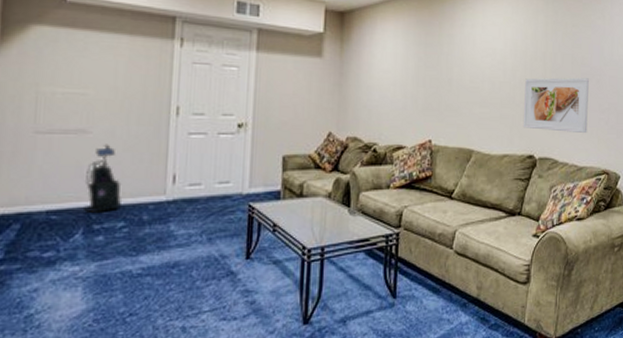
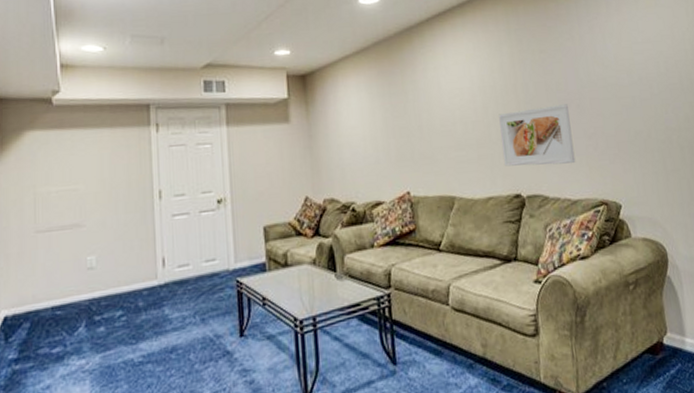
vacuum cleaner: present [84,144,121,214] -> none [84,235,117,305]

